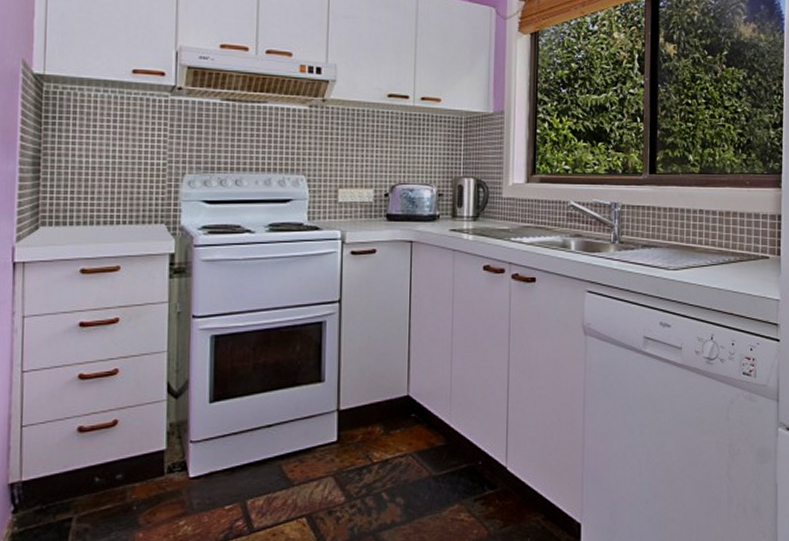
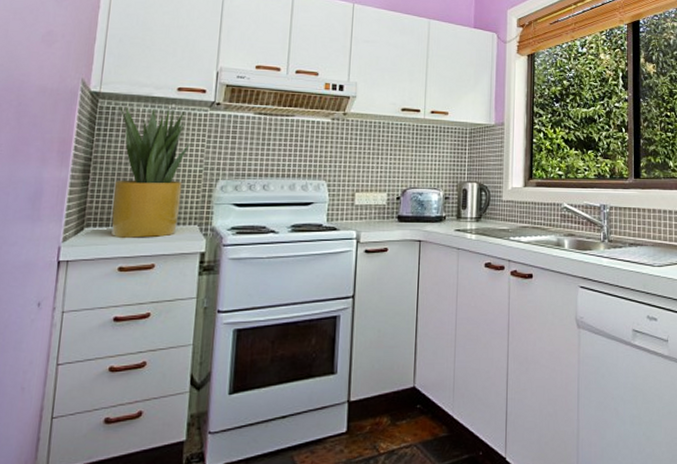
planter: none [67,90,154,238] -> present [111,105,193,238]

